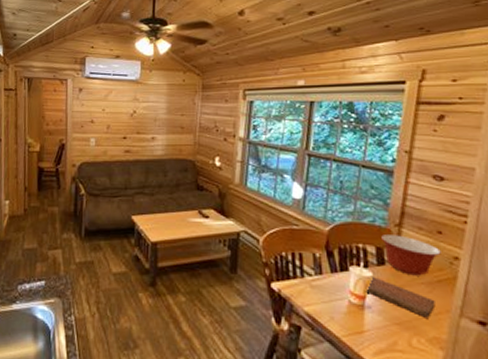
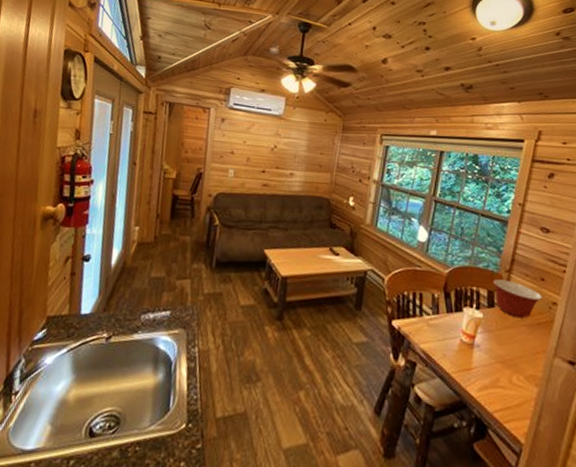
notebook: present [364,276,436,318] -> none [474,317,534,357]

